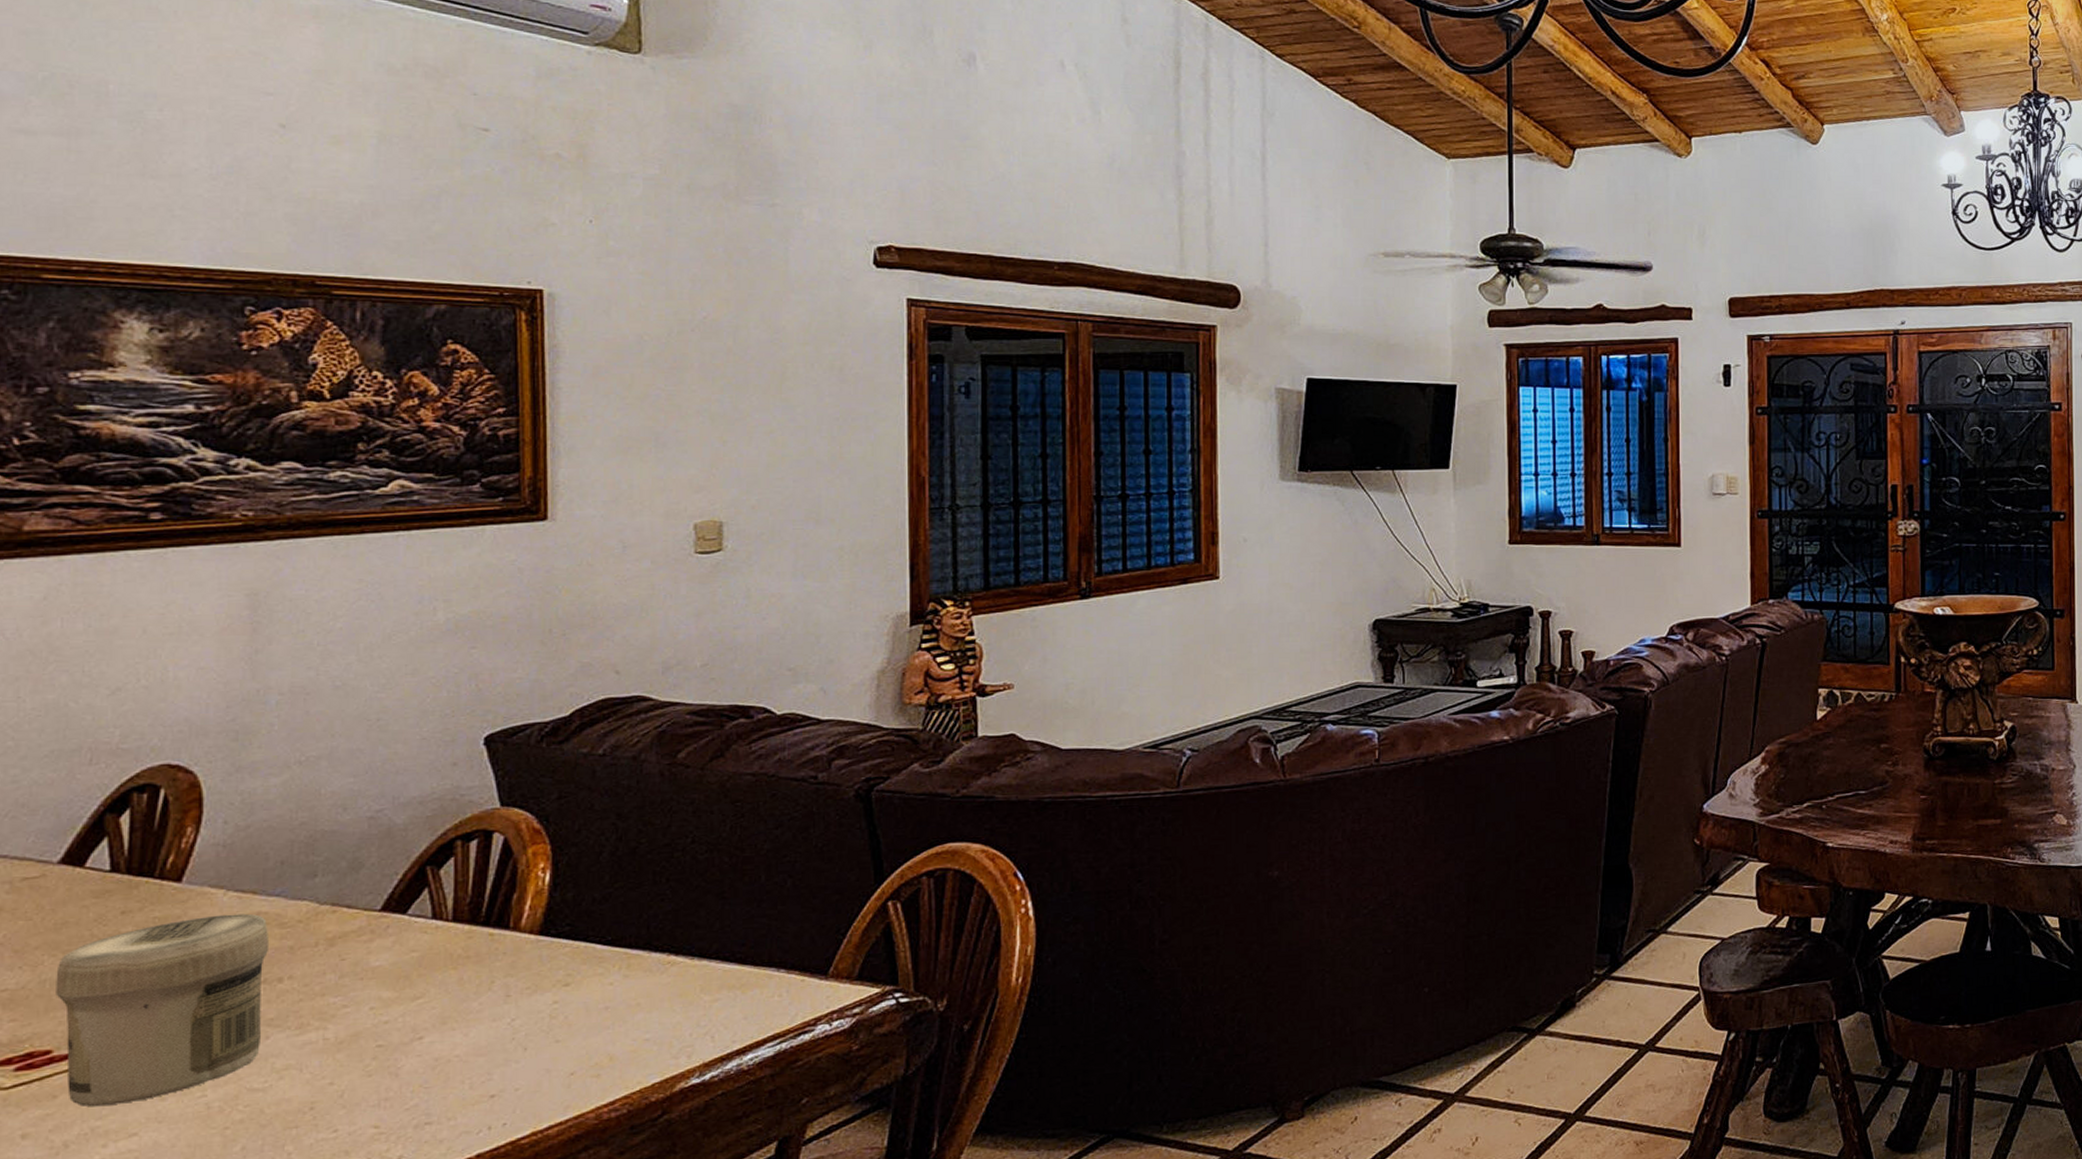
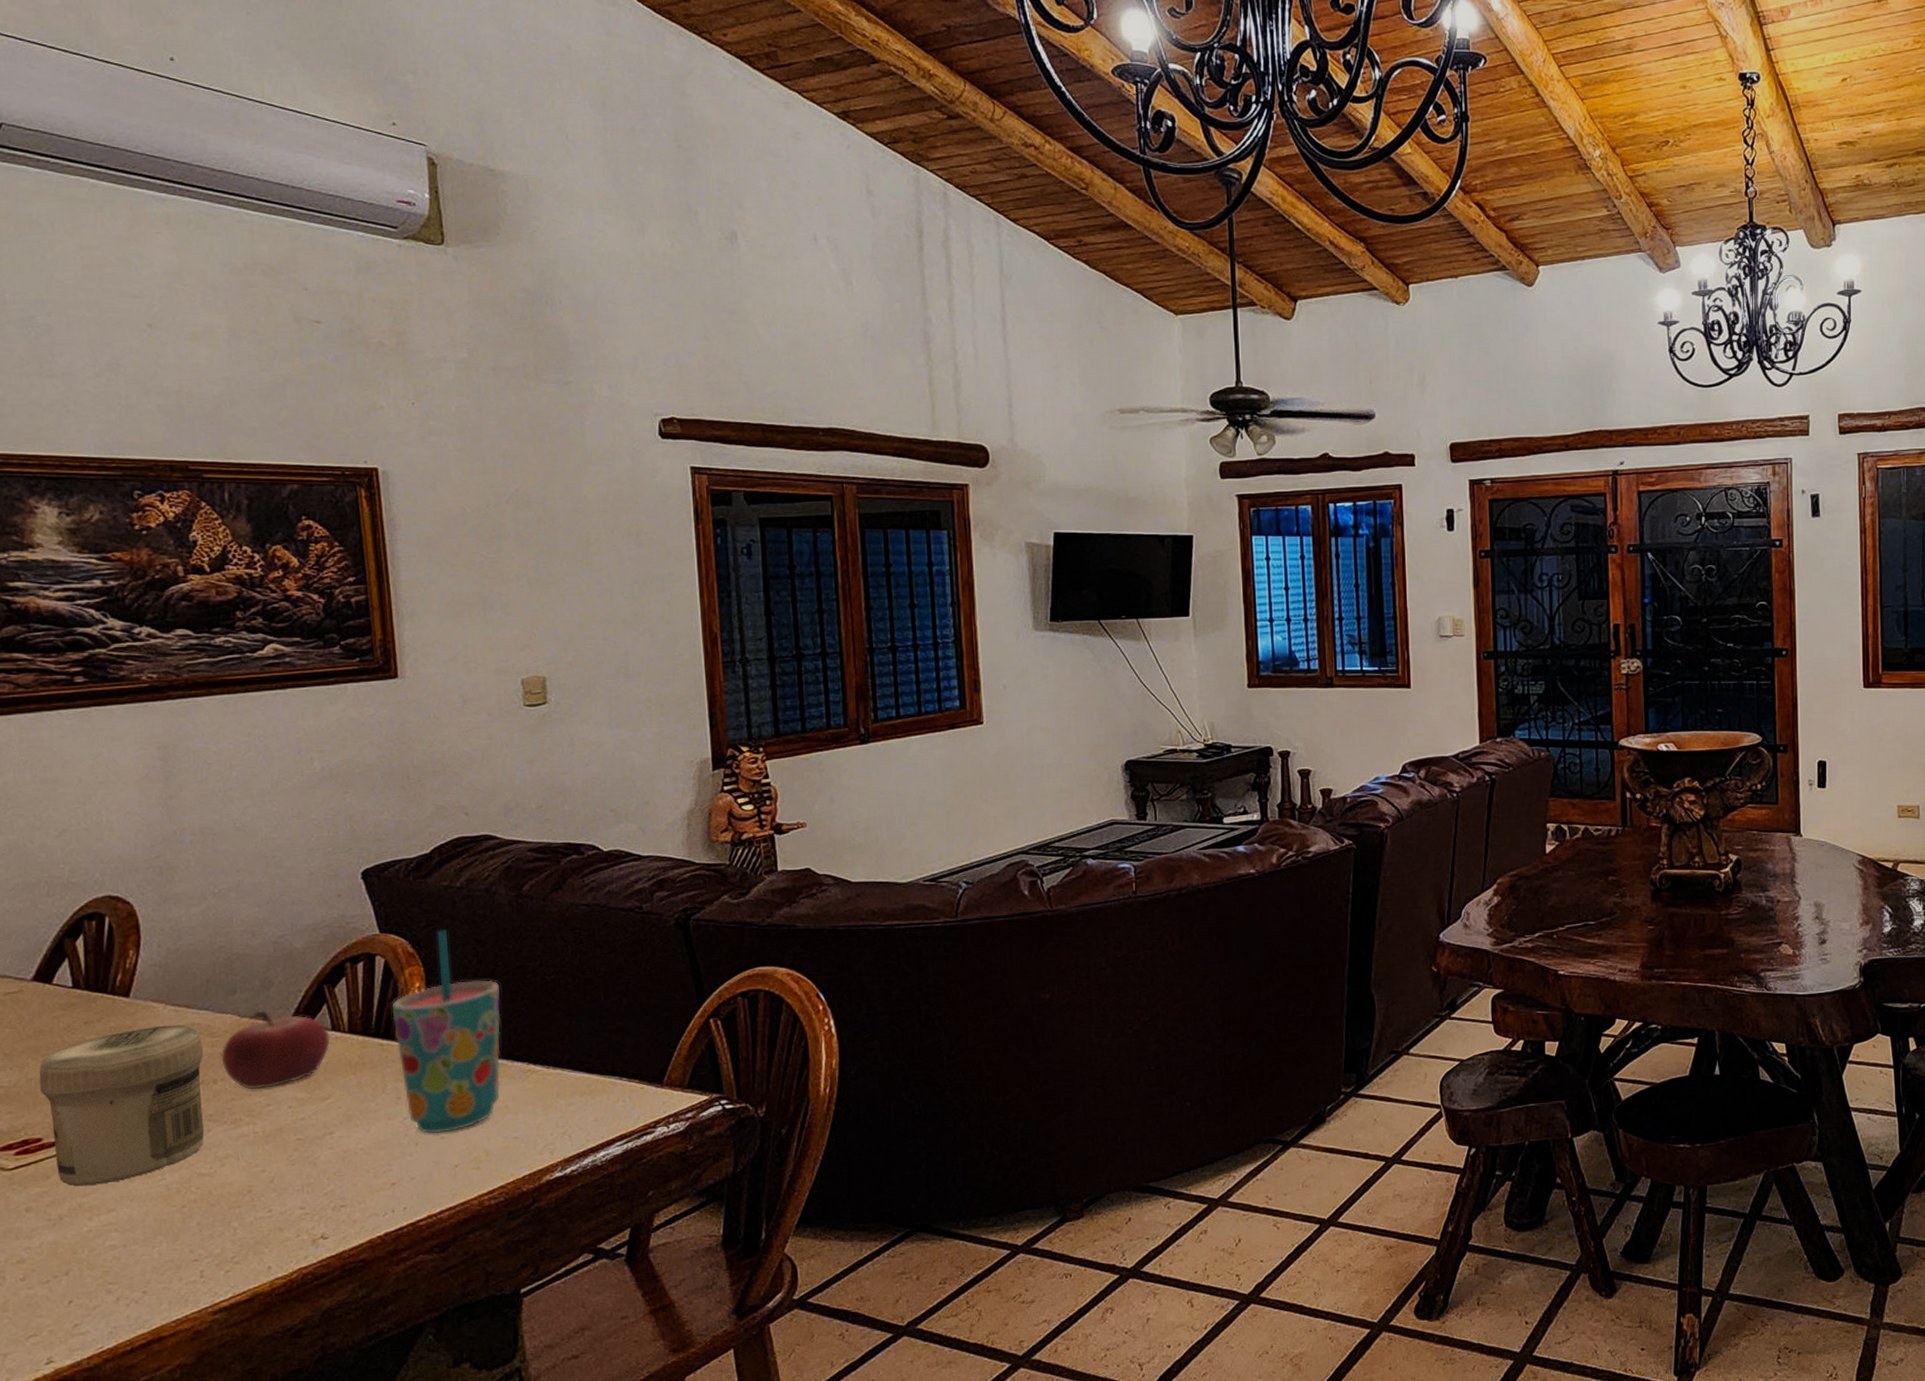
fruit: none [290,895,428,989] -> present [221,1009,330,1090]
cup: none [508,803,642,1037] -> present [391,930,501,1134]

